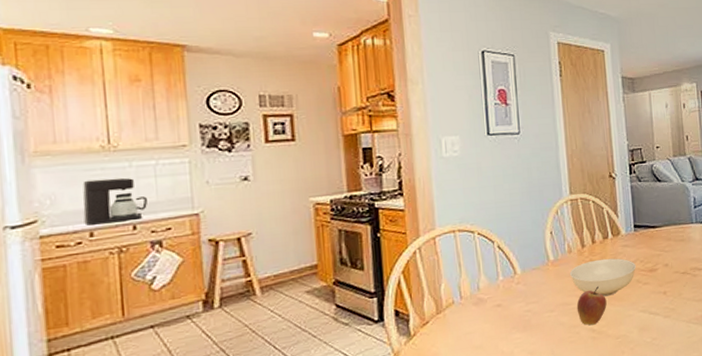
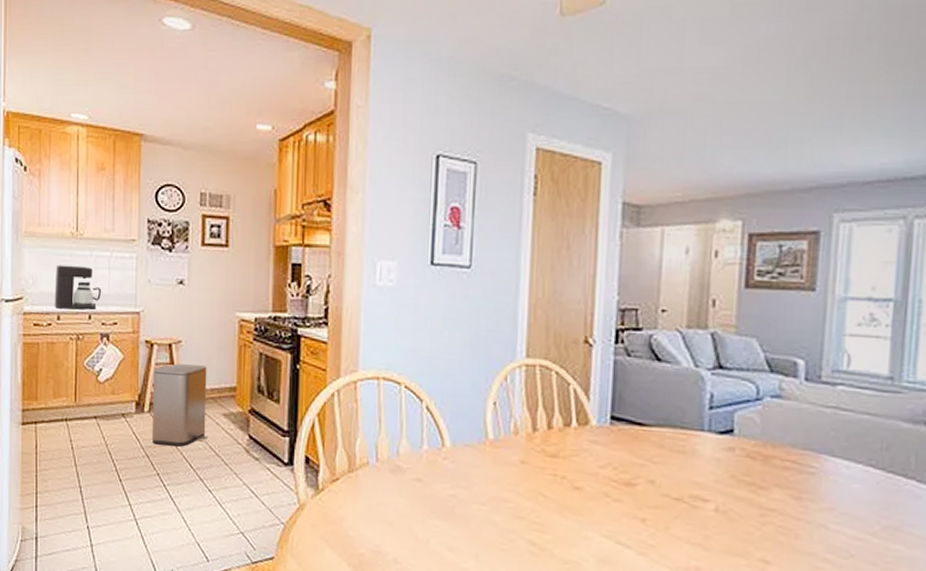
pedal bin: none [222,251,292,337] -> present [151,363,208,447]
bowl: present [569,258,636,297] -> none [511,451,605,504]
fruit: present [576,286,607,325] -> none [515,487,557,537]

